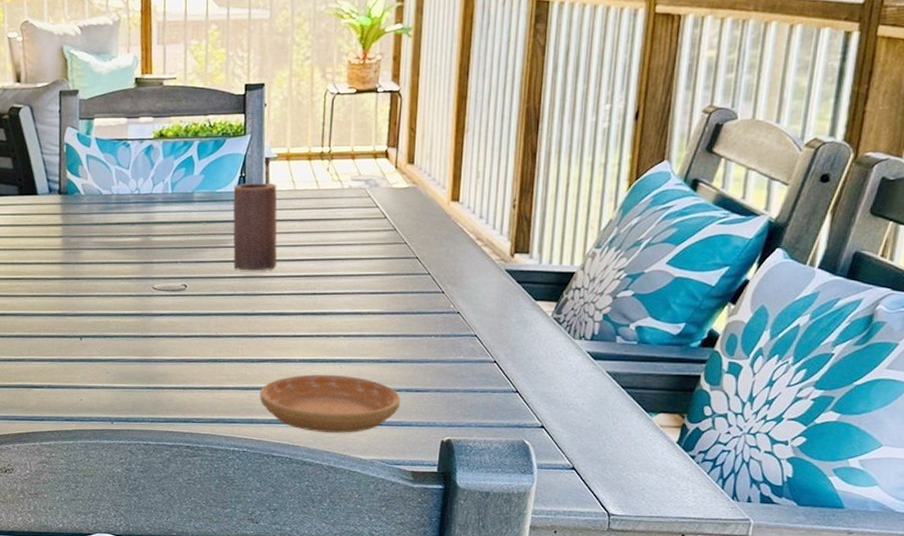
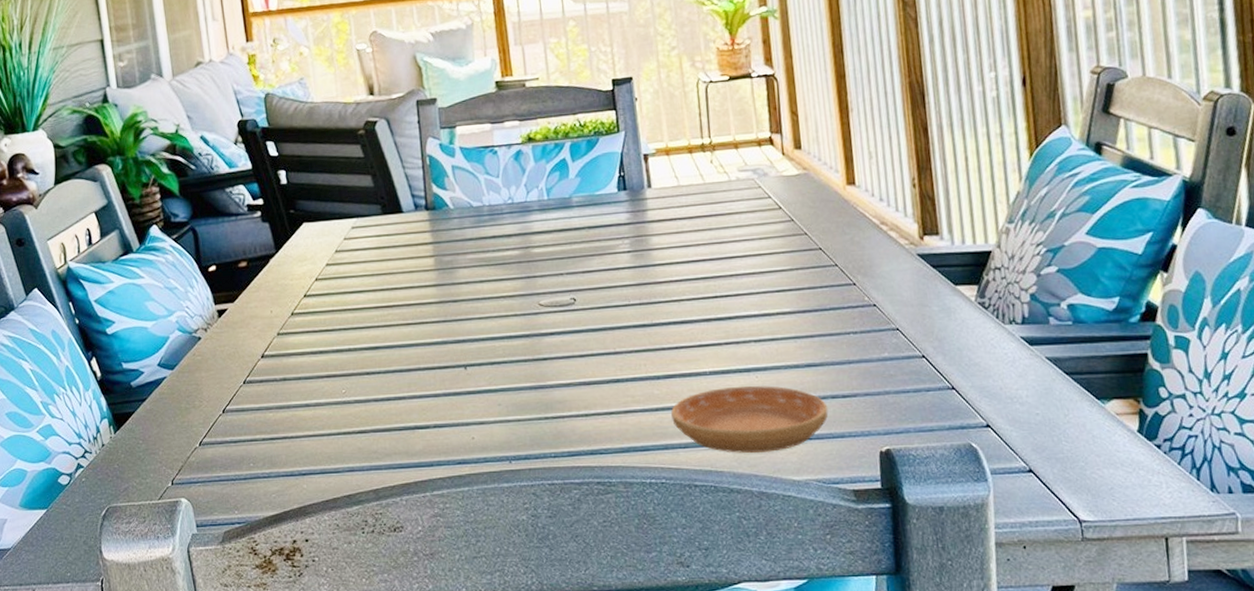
candle: present [233,182,278,271] -> none [613,180,671,278]

